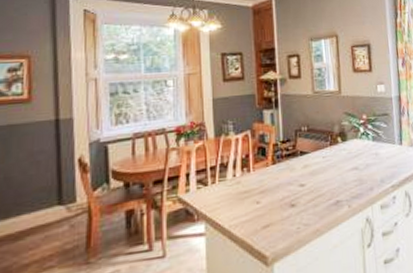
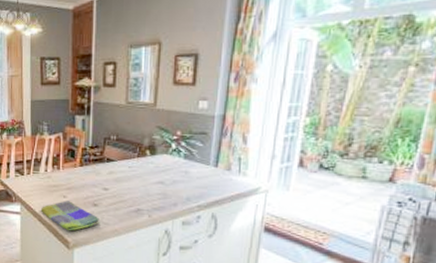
dish towel: none [230,206,300,243] -> present [40,201,101,231]

